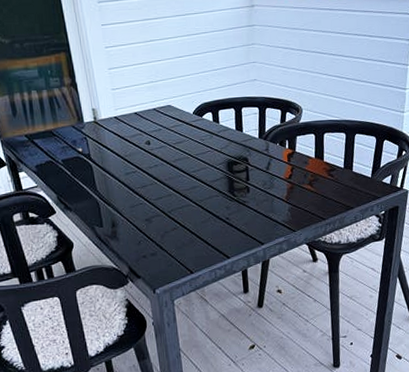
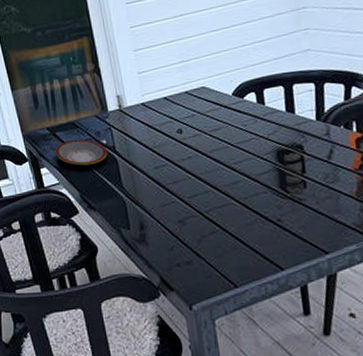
plate: none [33,146,83,171] -> present [55,139,108,166]

